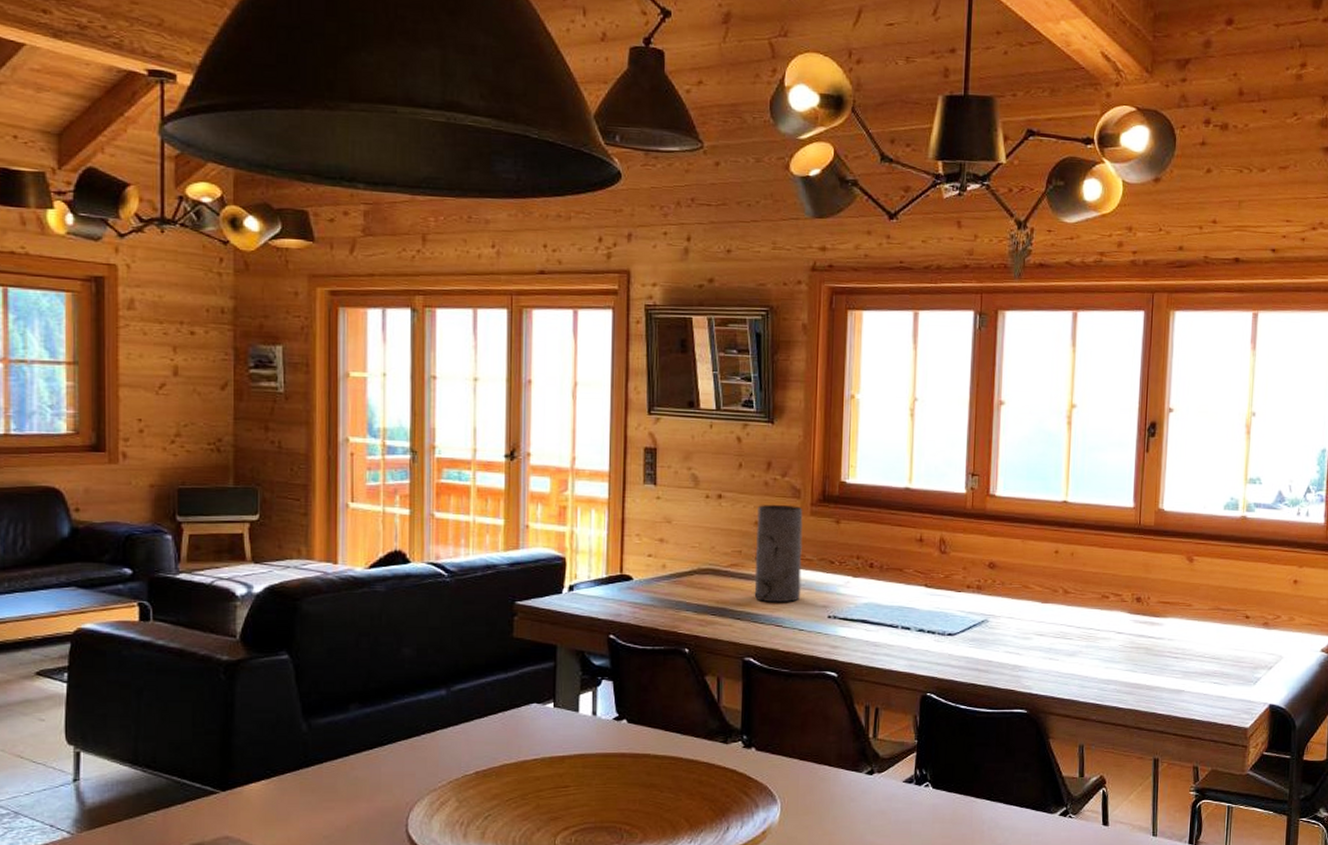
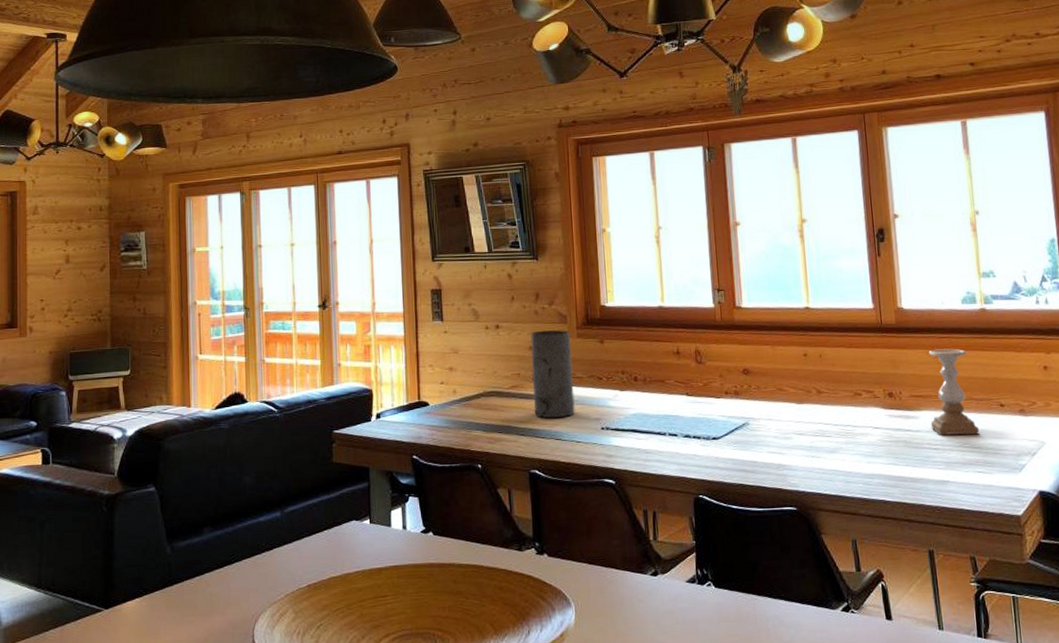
candle holder: none [1174,555,1221,646] -> present [928,348,979,436]

